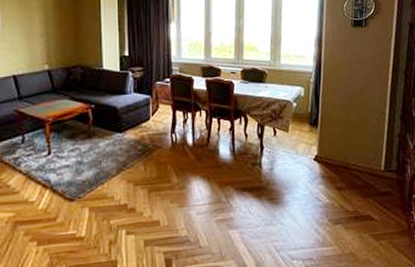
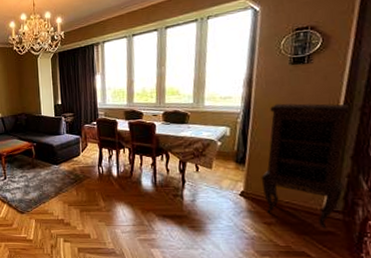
cabinet: none [331,64,398,190] -> present [261,103,351,229]

